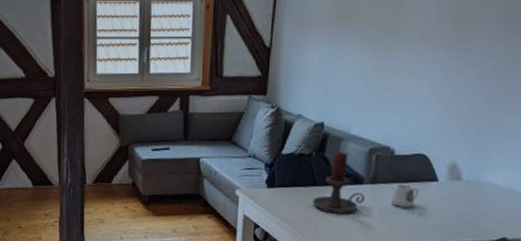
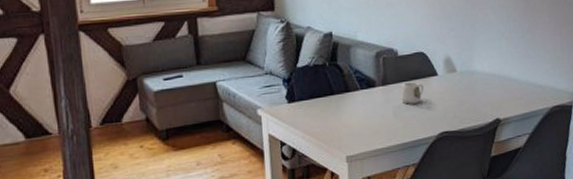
candle holder: present [313,152,365,214] -> none [333,59,379,120]

